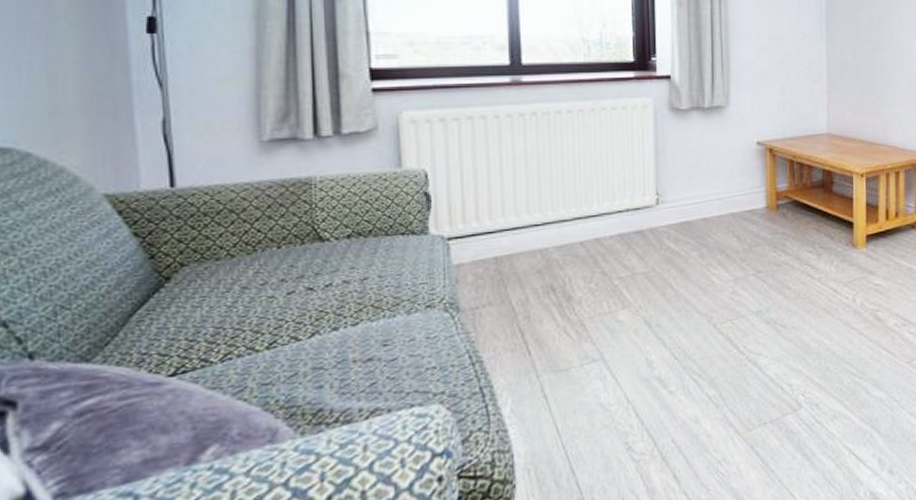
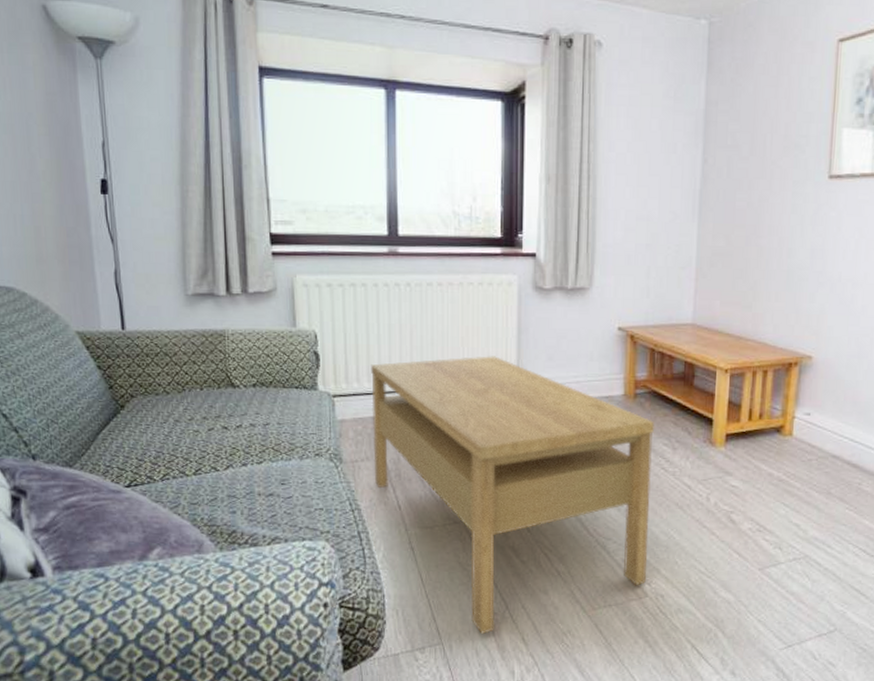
coffee table: none [493,180,800,479] -> present [371,356,655,634]

